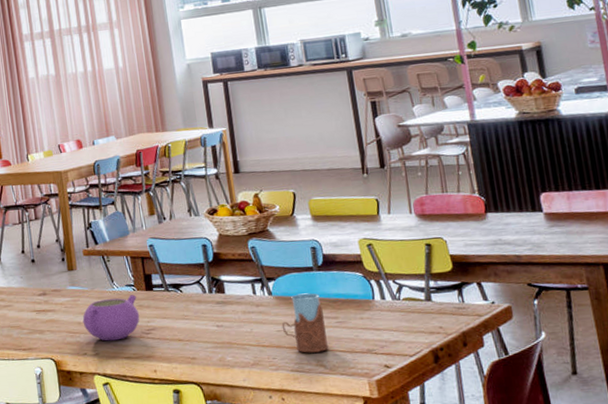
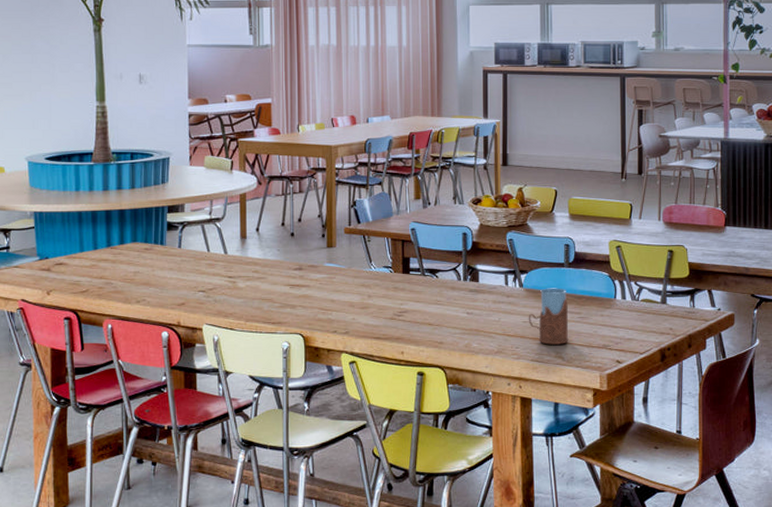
teapot: present [82,295,140,341] -> none [336,276,394,320]

